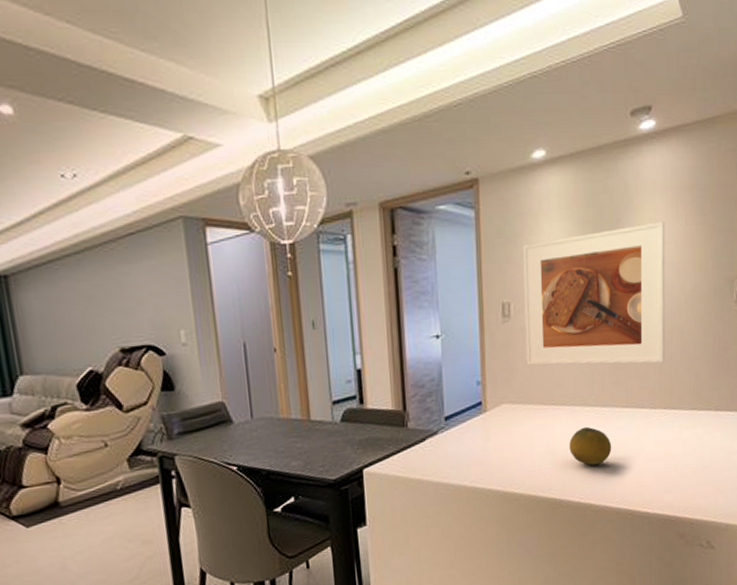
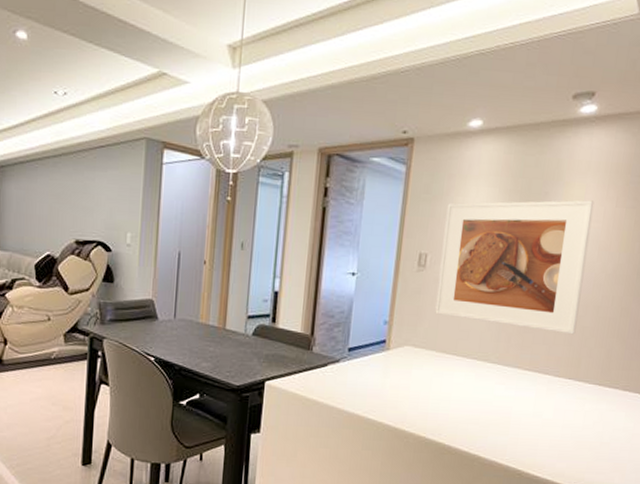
fruit: present [569,426,612,466] -> none [465,381,509,420]

